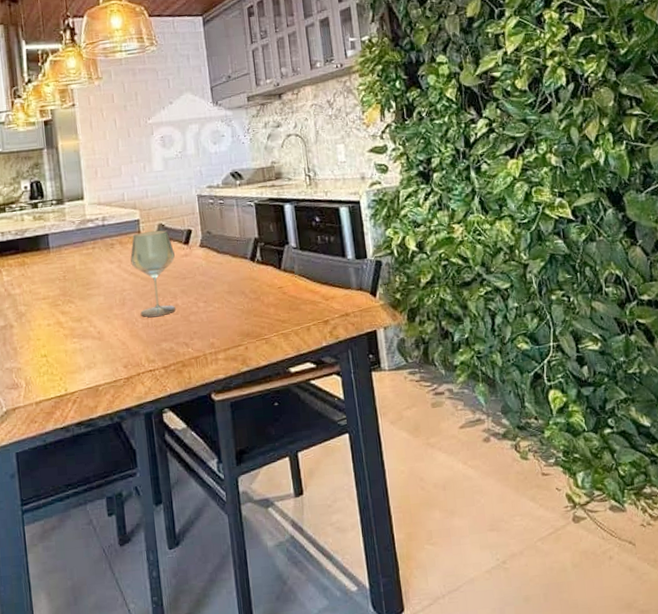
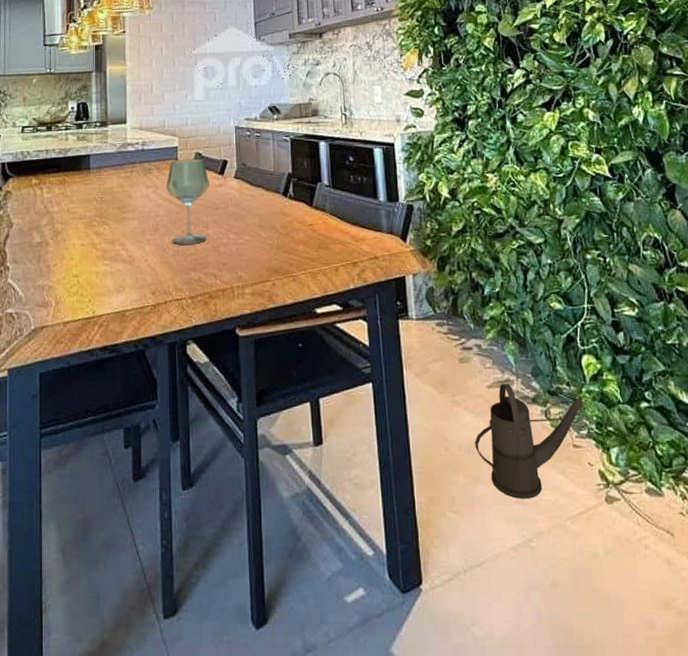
watering can: none [449,423,551,527] -> present [475,384,583,499]

